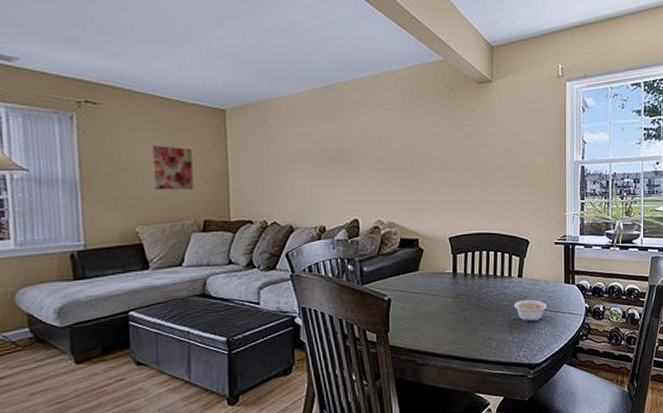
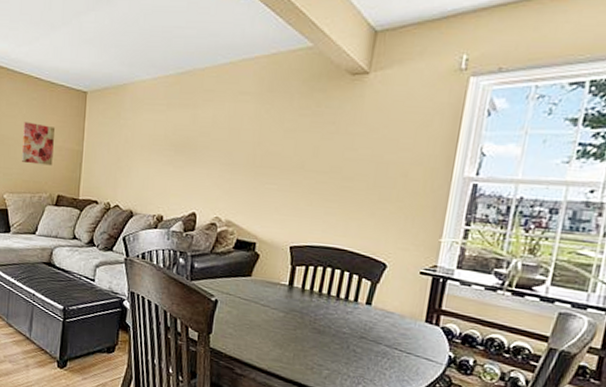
legume: present [512,299,548,322] -> none [353,330,398,359]

